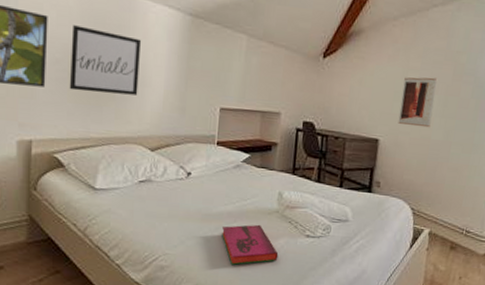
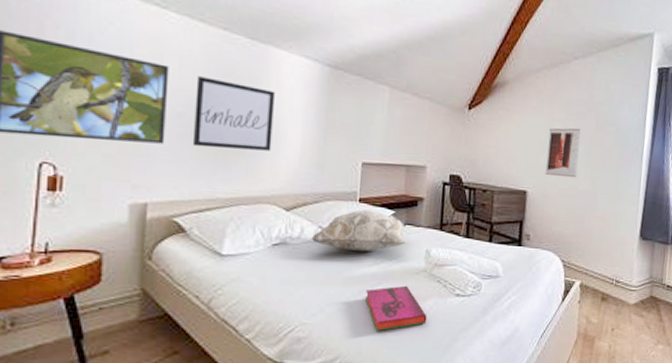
decorative pillow: none [173,152,262,192] -> present [311,209,407,252]

